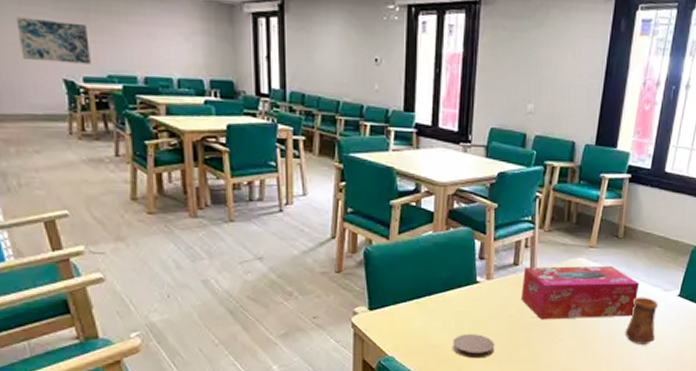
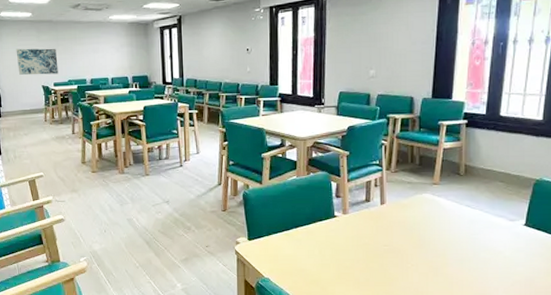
coaster: present [453,334,495,359] -> none [317,260,353,281]
tissue box: present [520,265,640,320] -> none [373,199,485,248]
cup: present [624,297,659,344] -> none [473,226,505,270]

